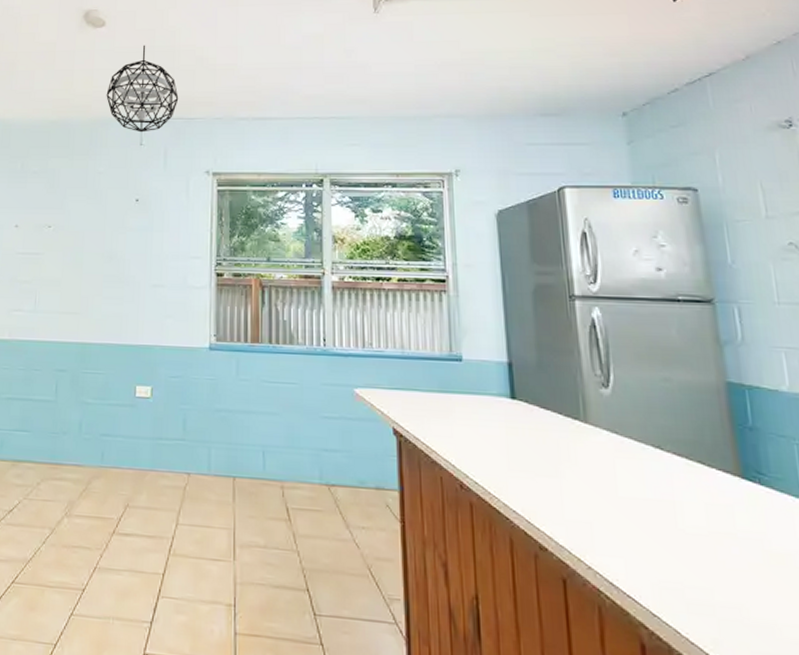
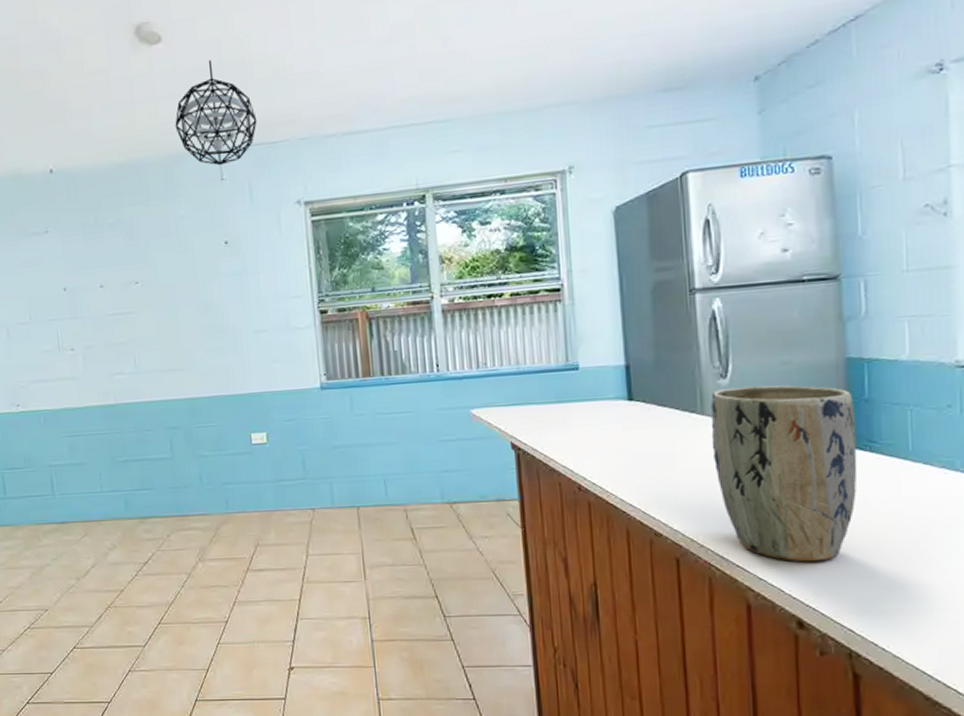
plant pot: none [593,398,750,603] -> present [710,385,858,562]

